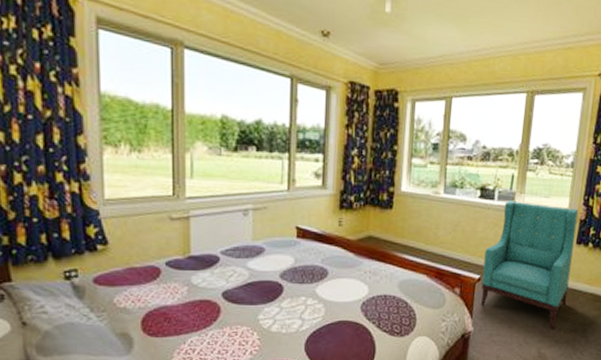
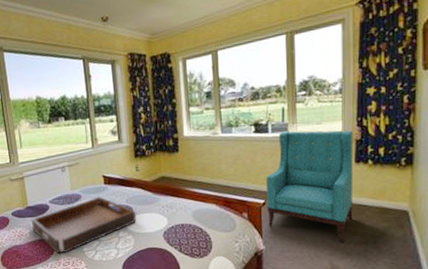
serving tray: none [191,252,332,321] -> present [31,196,137,254]

